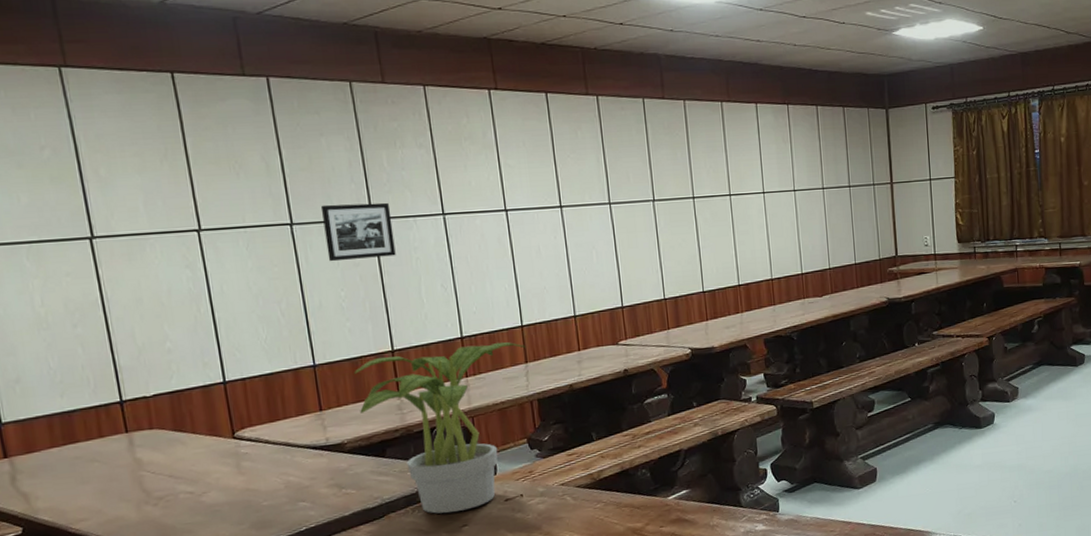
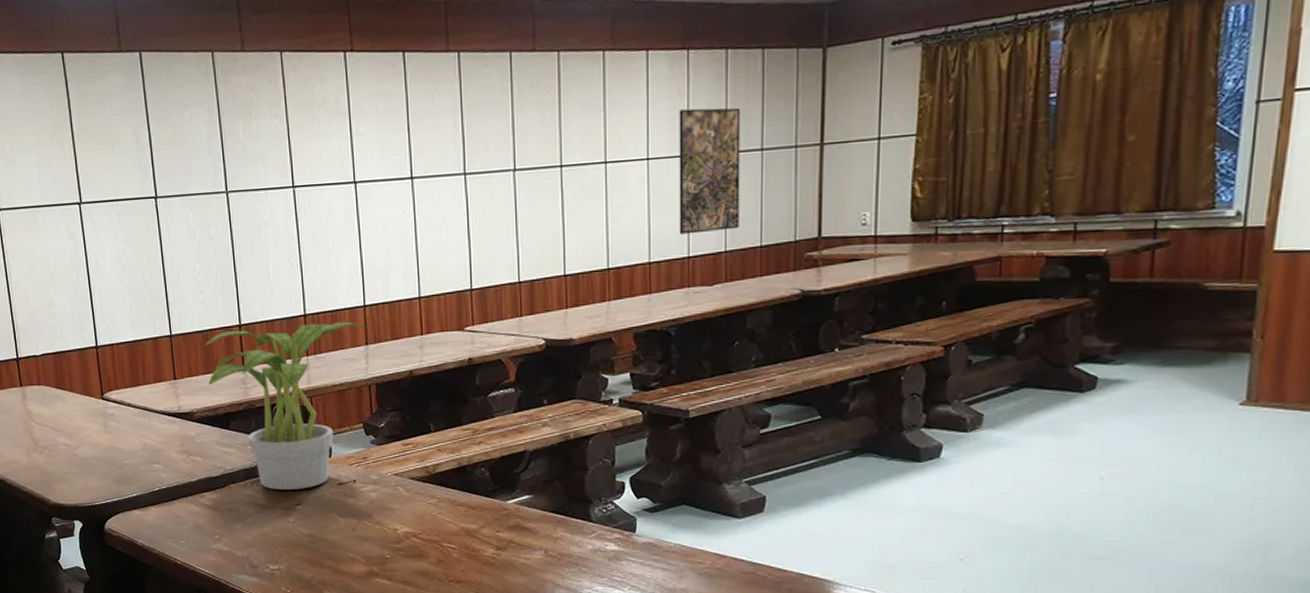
picture frame: present [320,202,396,262] -> none [181,175,247,235]
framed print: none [785,152,838,255] -> present [679,107,741,235]

